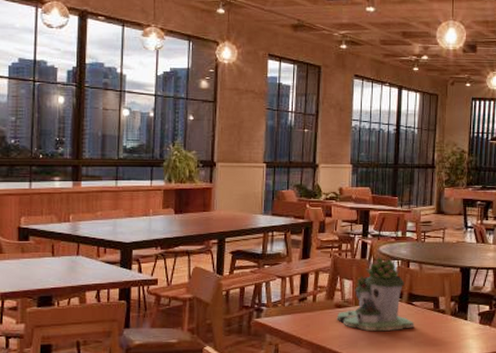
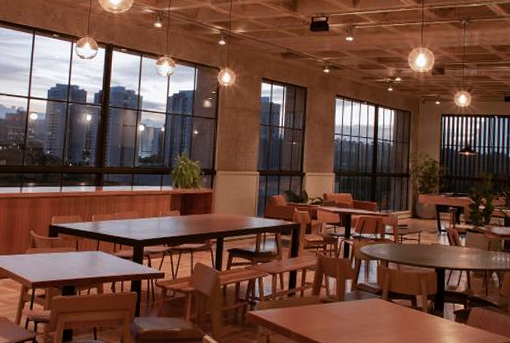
succulent planter: present [337,256,414,332] -> none [322,256,394,327]

